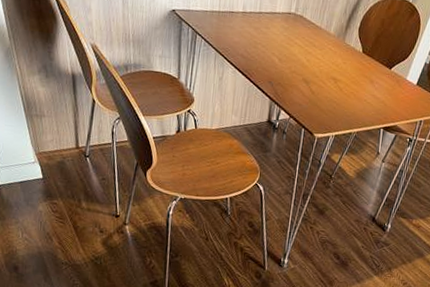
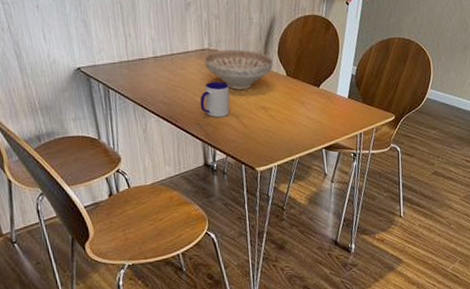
mug: none [275,45,307,80] -> present [199,81,230,117]
decorative bowl: none [288,16,352,59] -> present [204,49,273,91]

